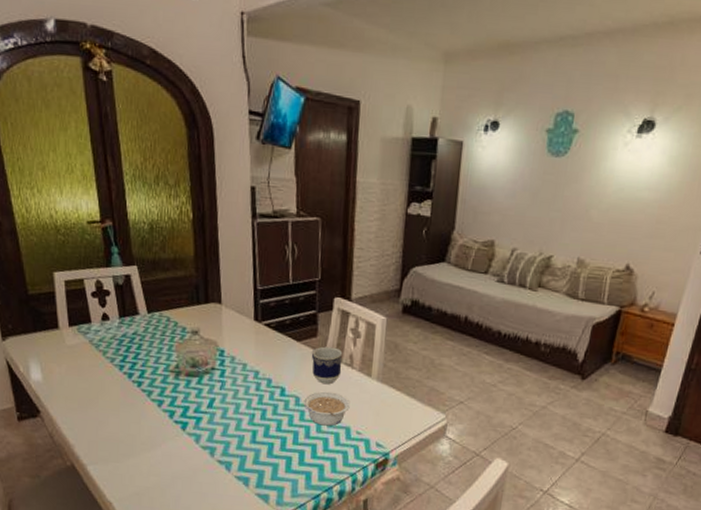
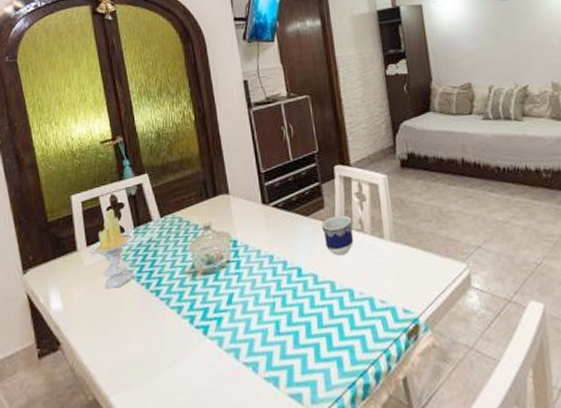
candle: none [71,294,120,372] -> present [89,209,135,289]
legume: present [303,391,350,426] -> none [322,262,369,301]

